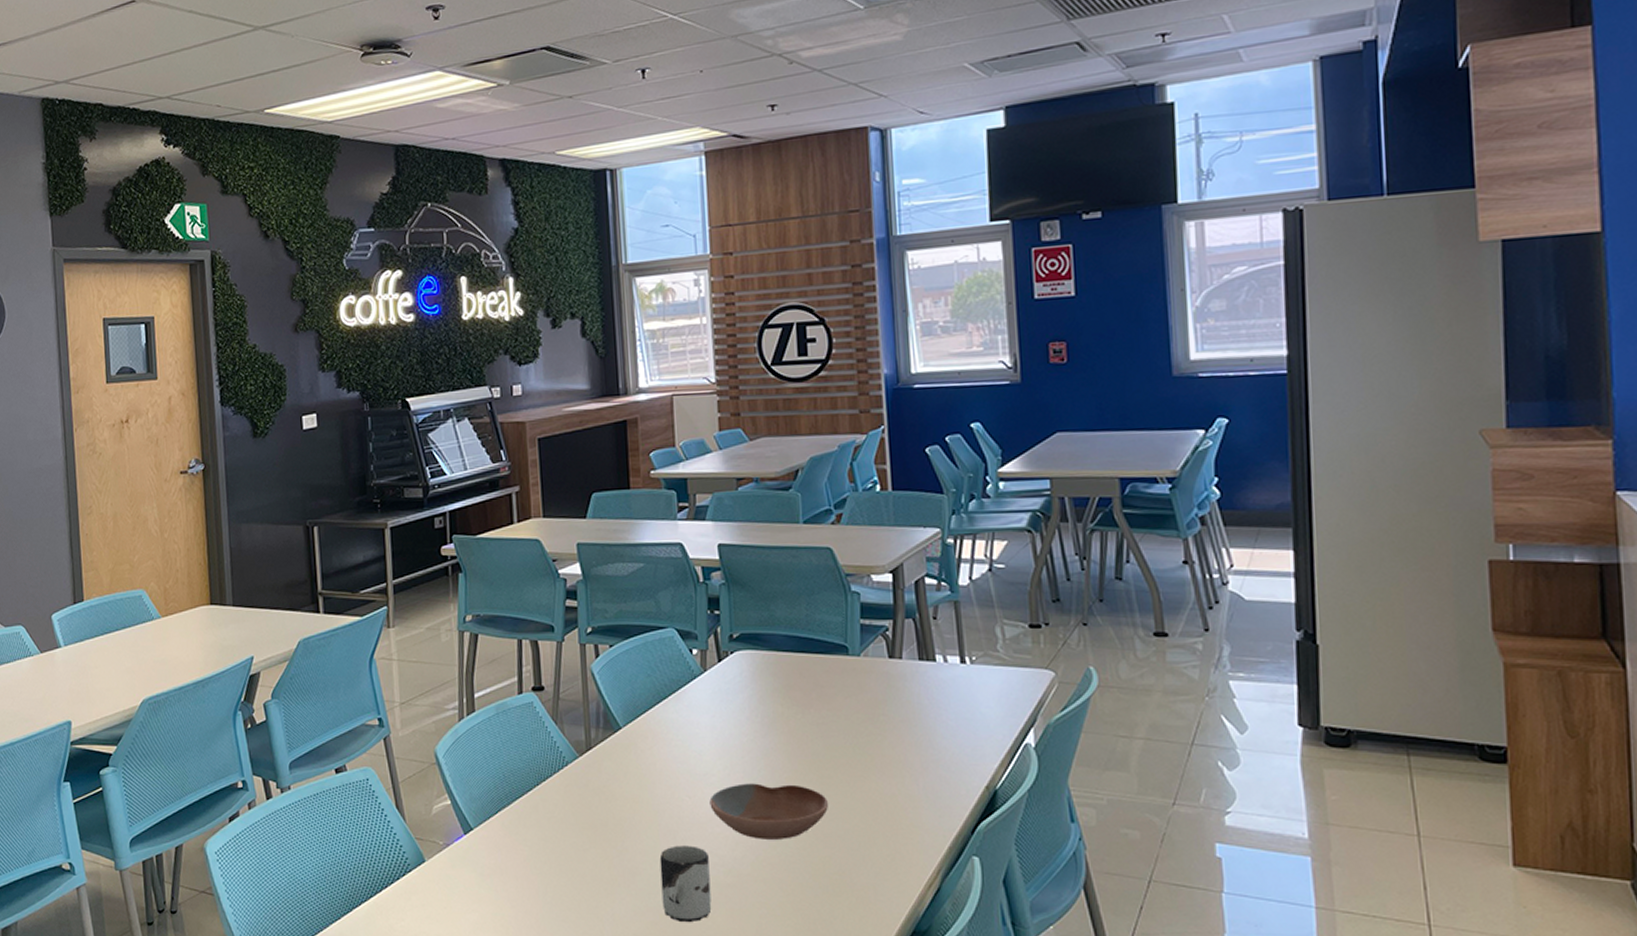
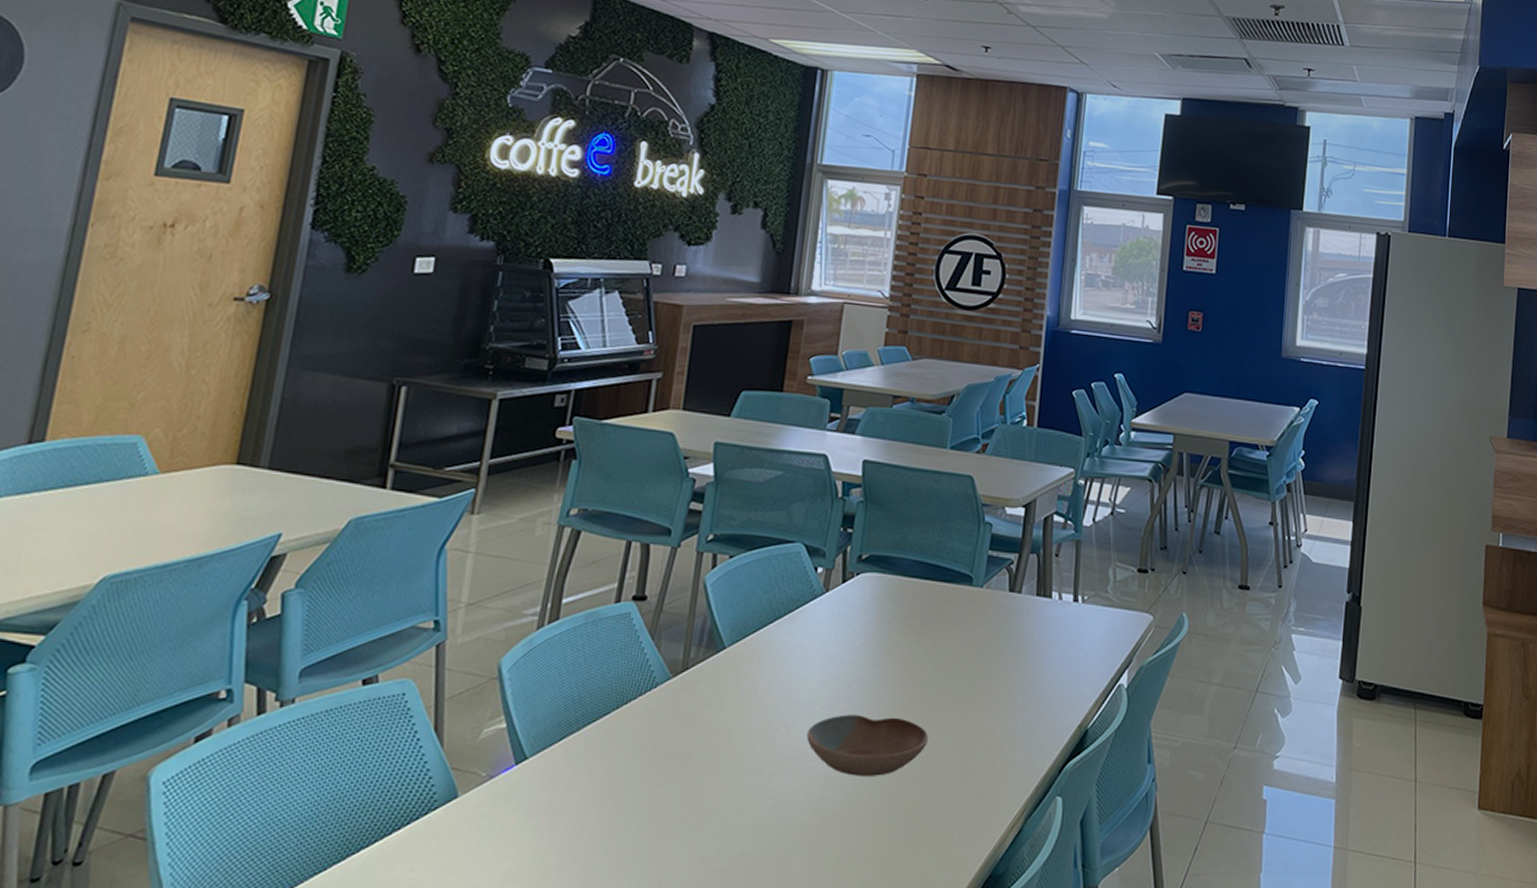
cup: present [659,845,712,923] -> none [735,781,796,869]

